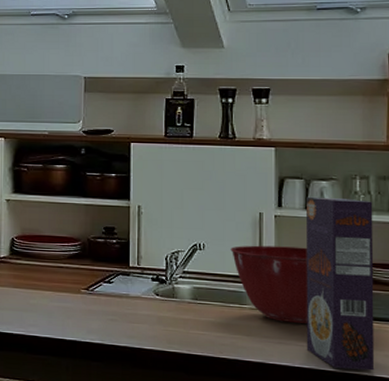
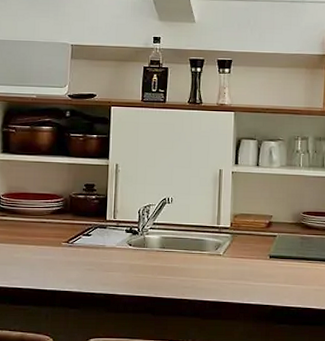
mixing bowl: present [230,245,307,323] -> none [194,198,257,265]
cereal box: present [305,196,375,371] -> none [253,155,311,303]

